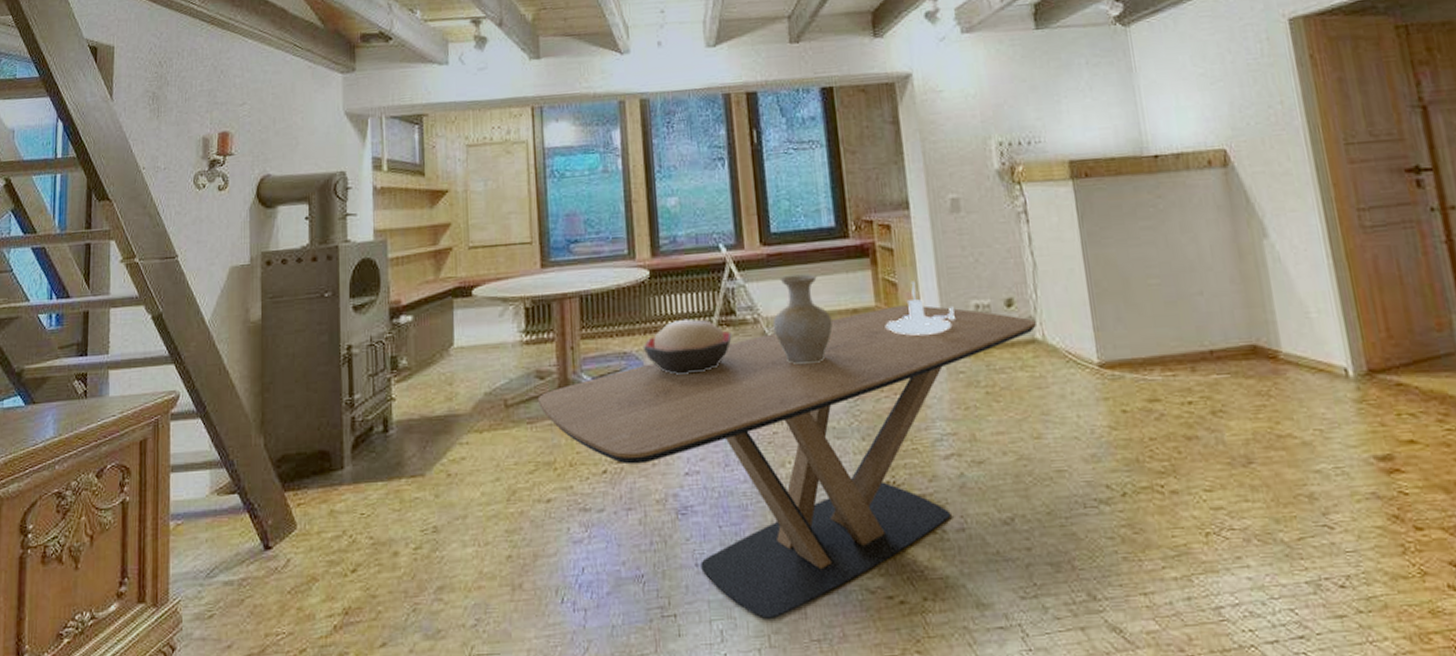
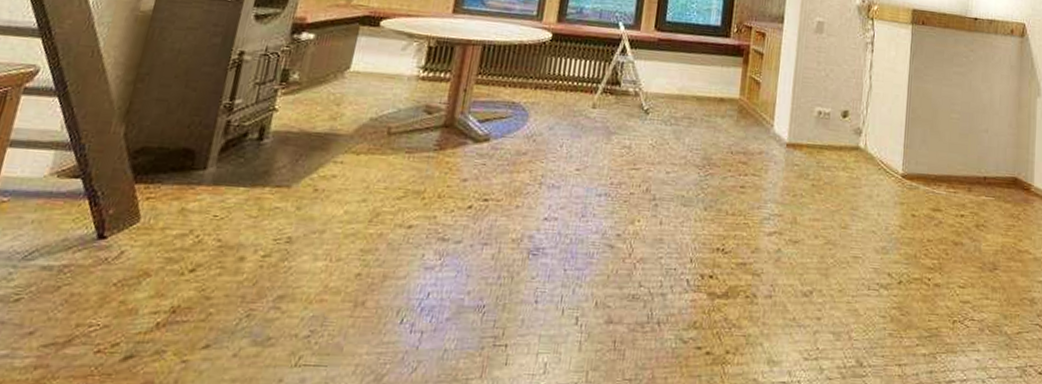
dining table: present [537,305,1036,620] -> none [420,101,862,358]
decorative bowl: present [642,319,732,375] -> none [531,82,613,132]
vase: present [772,274,833,366] -> none [649,59,701,140]
candlestick: present [885,281,955,336] -> none [743,83,801,130]

